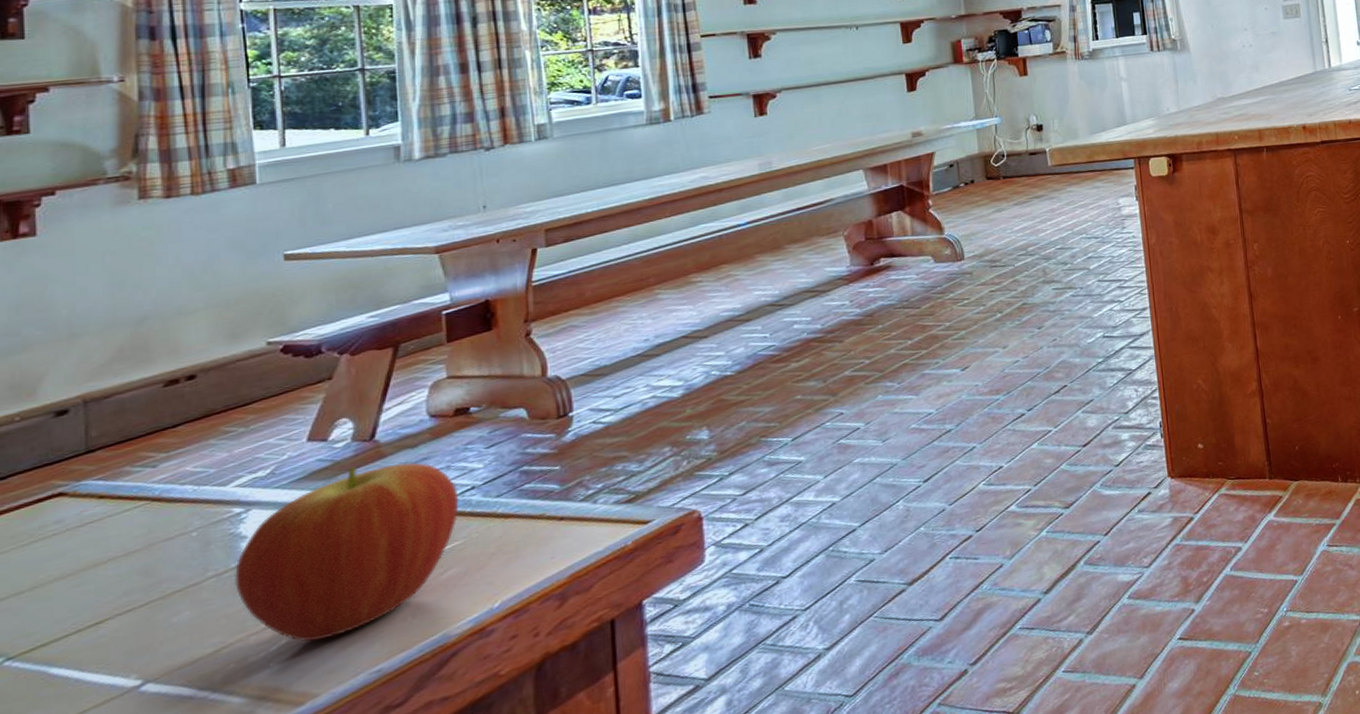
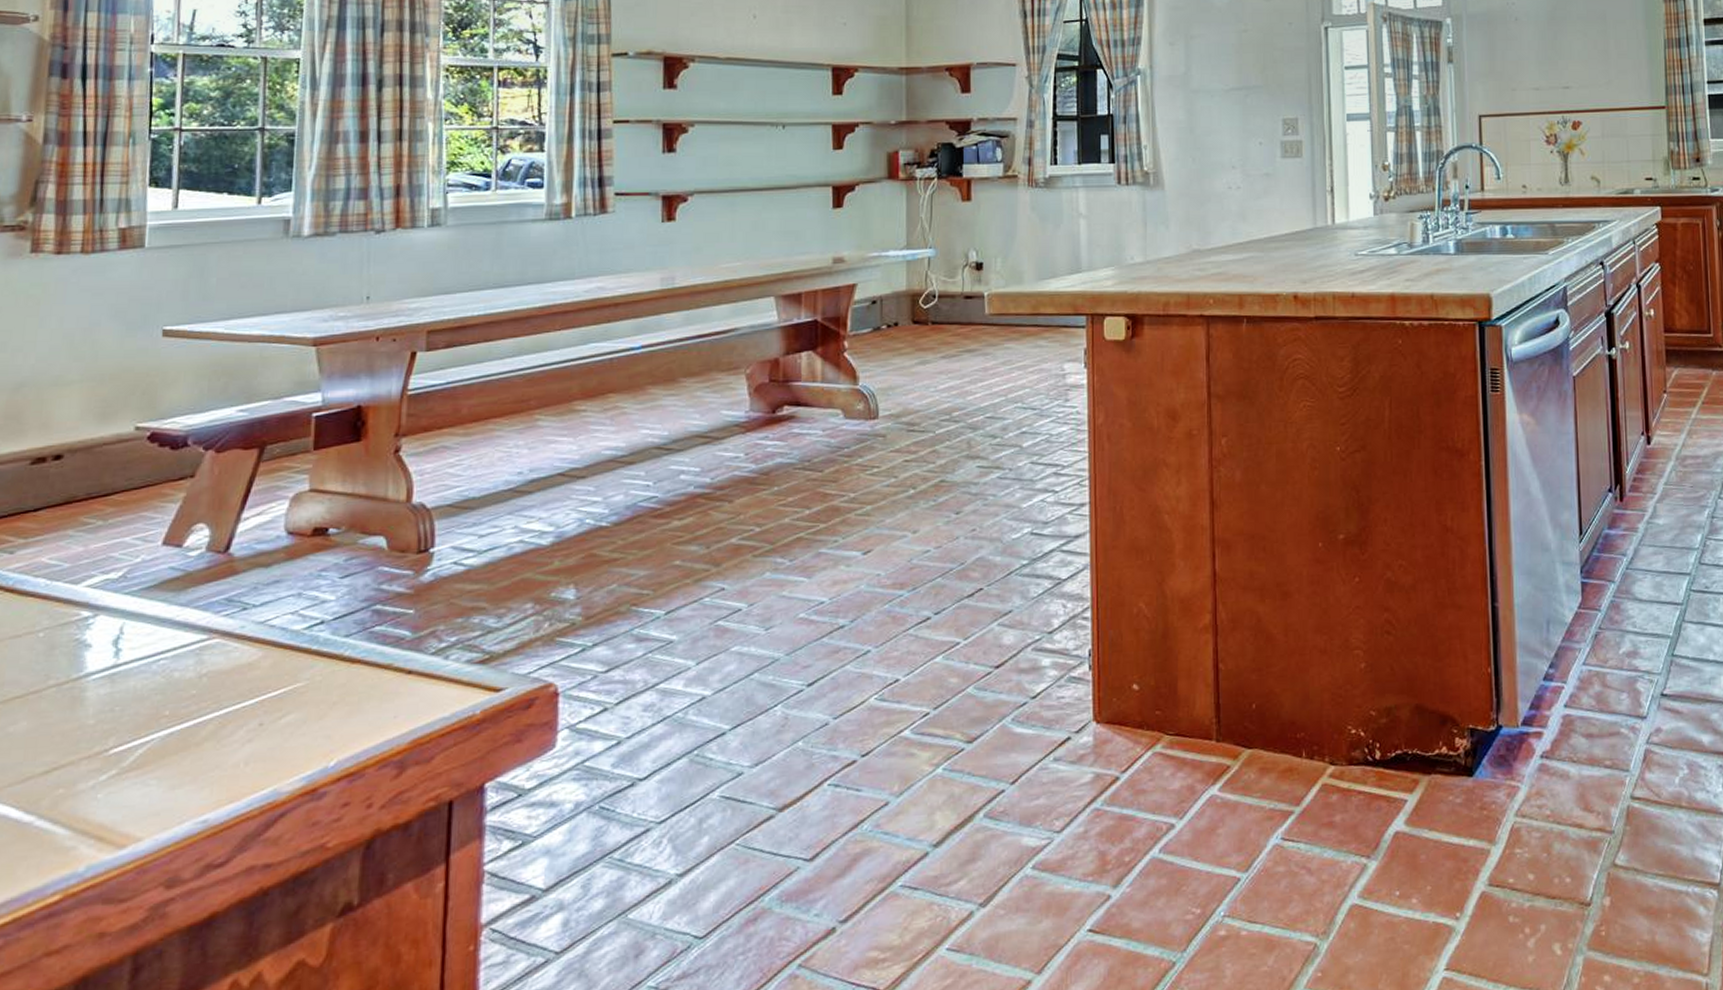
fruit: present [235,462,459,642] -> none [74,580,307,776]

